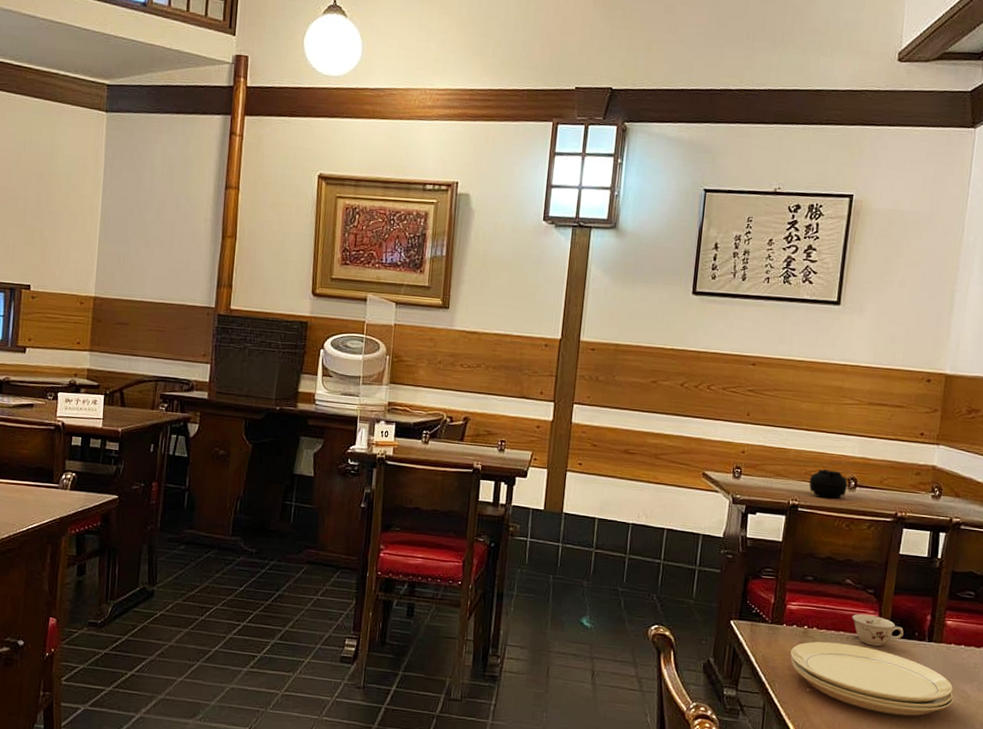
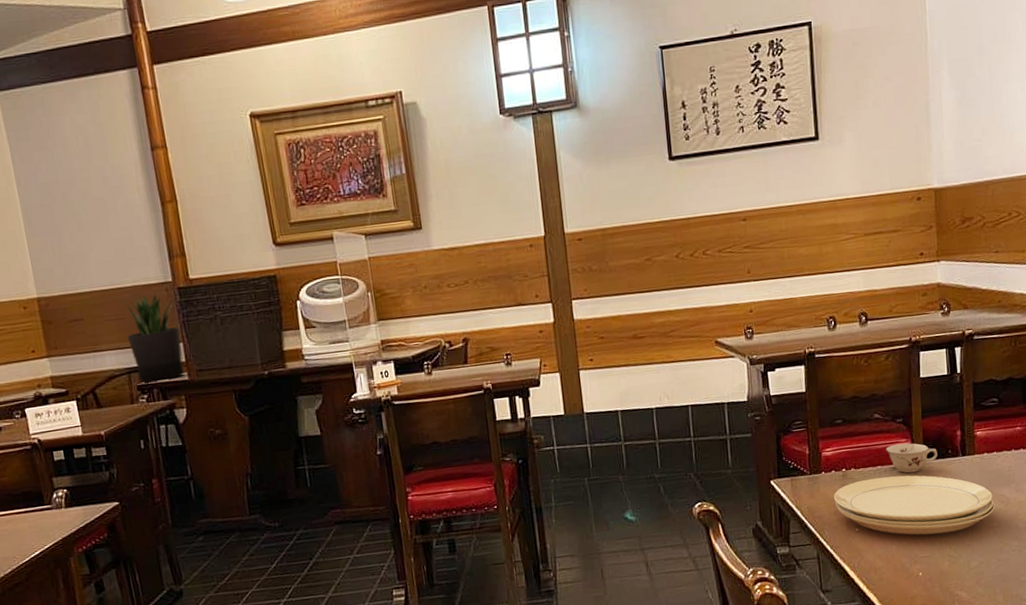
planter: none [163,307,211,396] -> present [124,290,184,383]
teapot: present [809,468,851,499] -> none [821,309,861,339]

